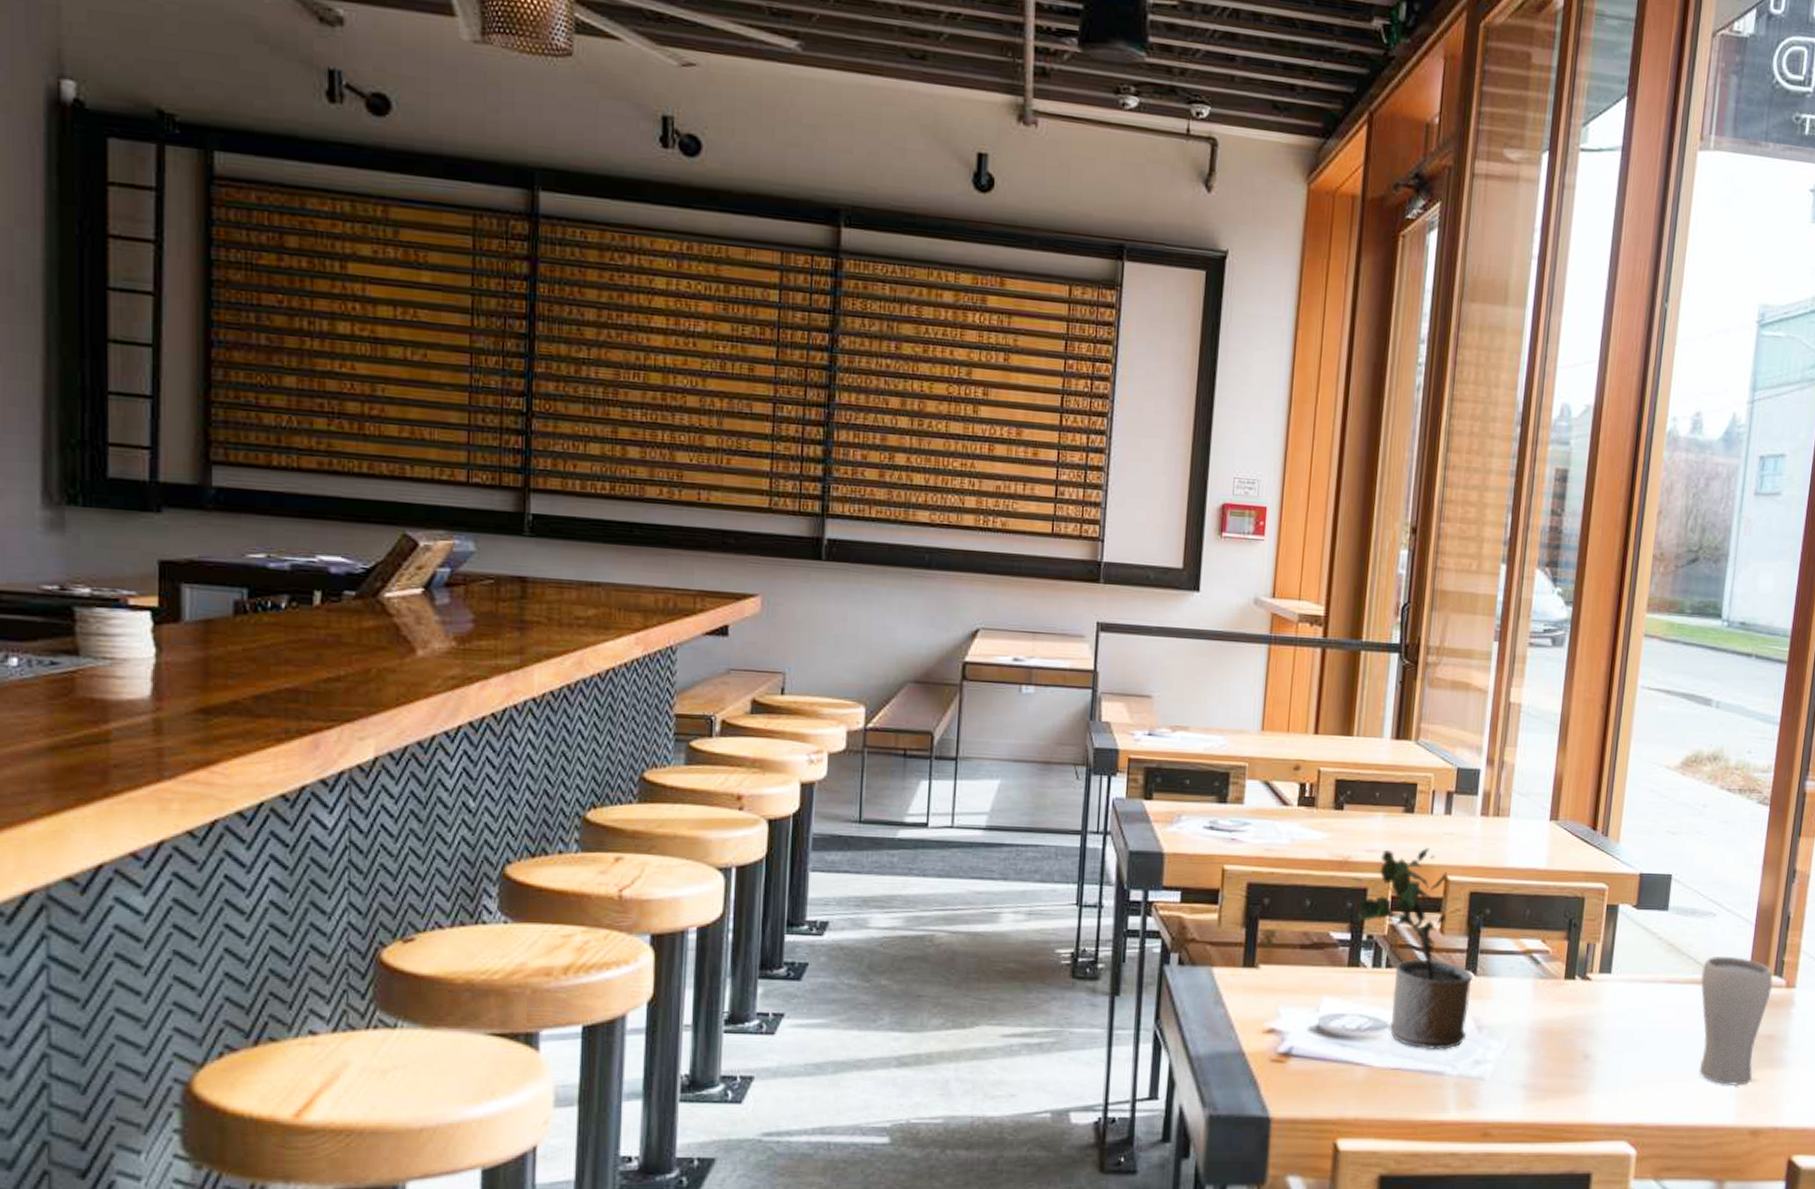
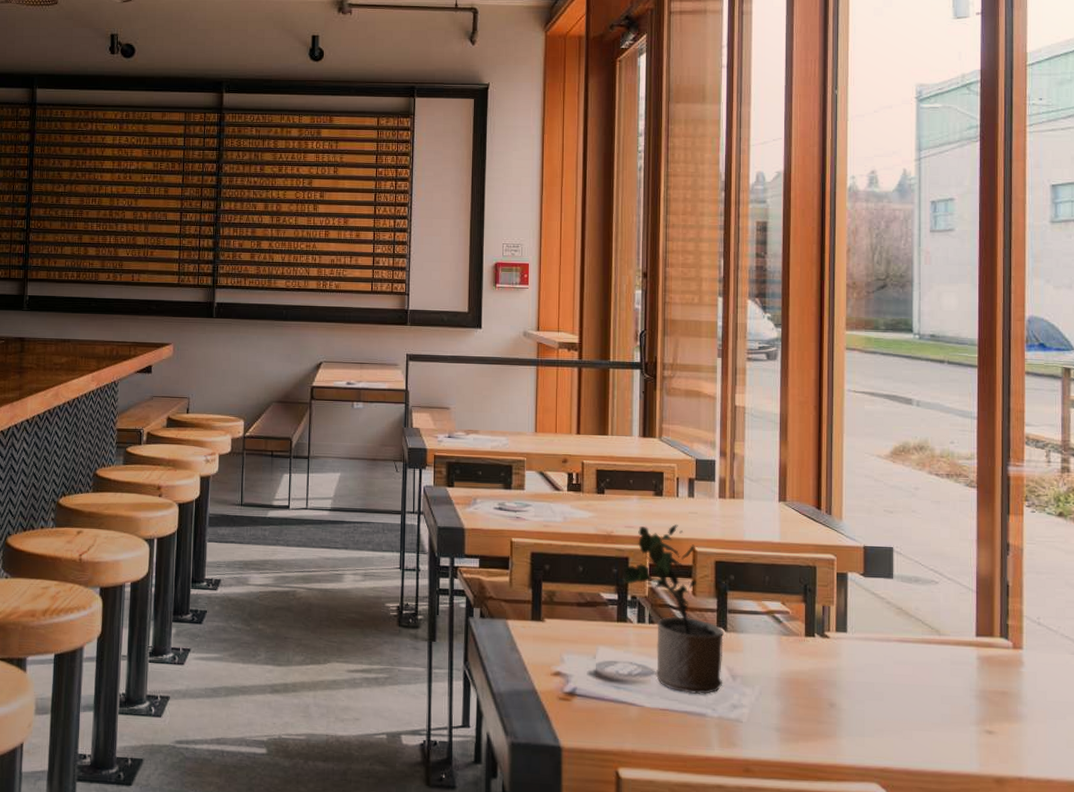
drinking glass: present [1699,957,1773,1085] -> none [930,619,1001,737]

